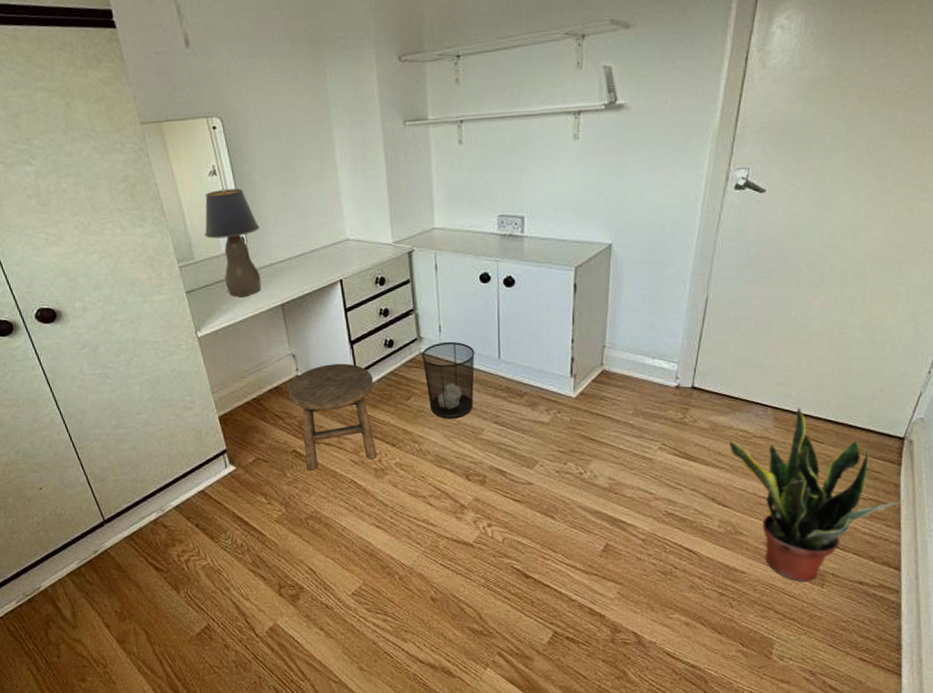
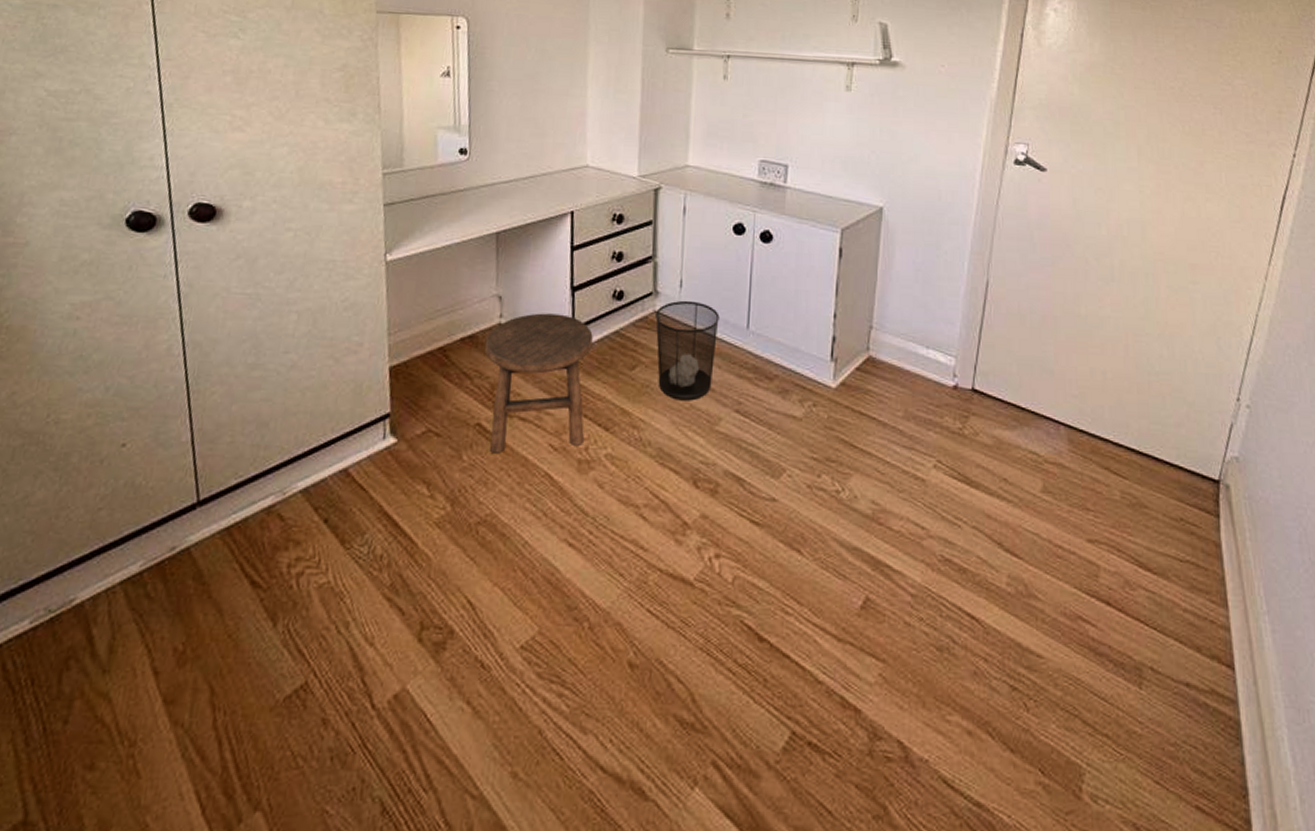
table lamp: present [204,188,262,298] -> none [422,92,489,219]
potted plant: present [730,406,904,582] -> none [1018,427,1229,678]

